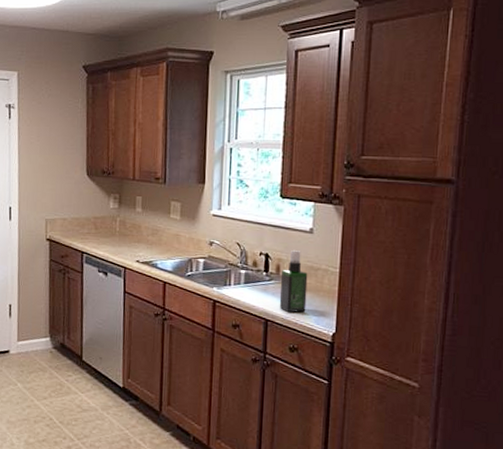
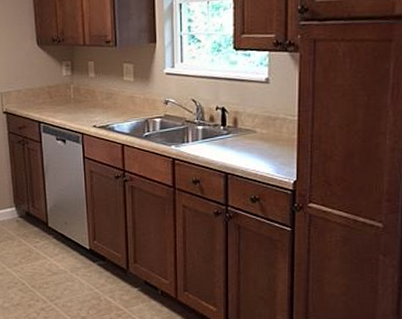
spray bottle: present [279,250,308,313] -> none [238,102,266,164]

